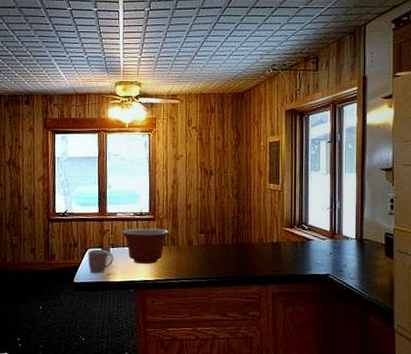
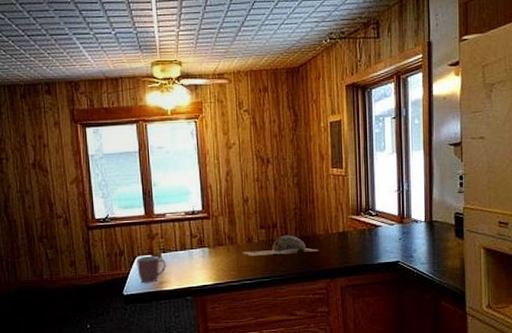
mixing bowl: present [122,228,169,264] -> none [173,227,226,268]
chopping board: none [182,241,253,260] -> present [242,235,319,257]

